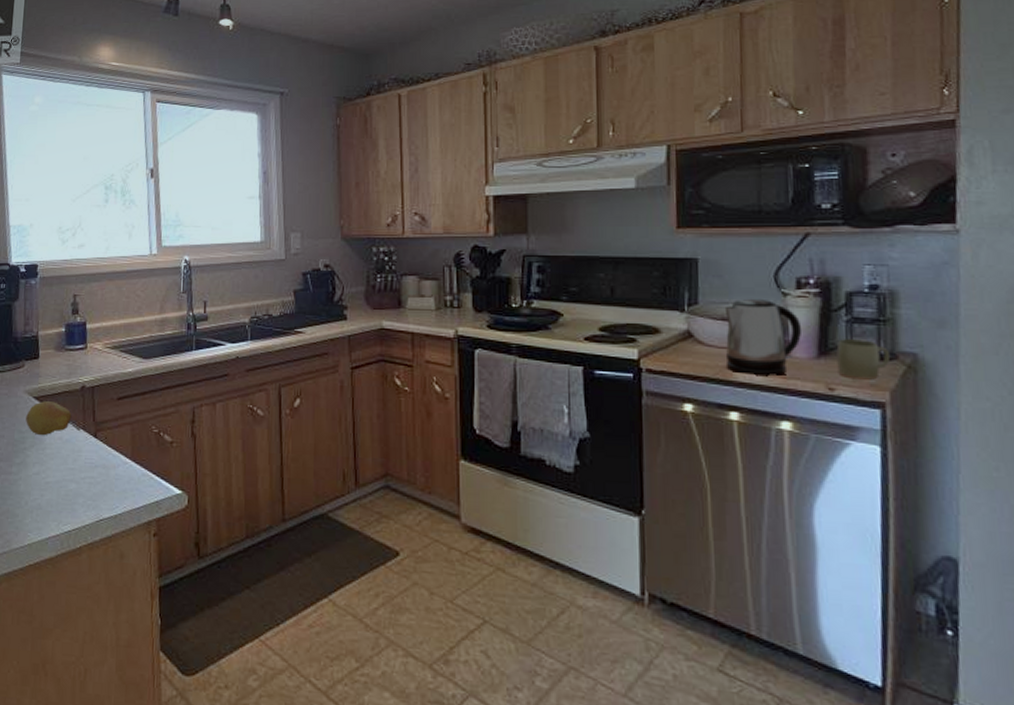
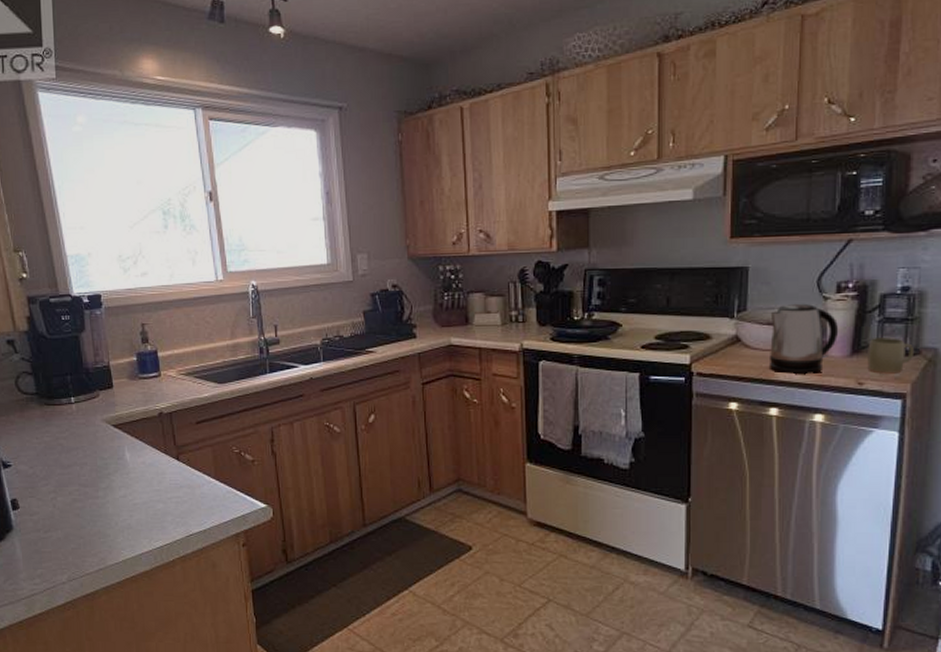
fruit: present [26,401,81,436] -> none [107,428,163,461]

